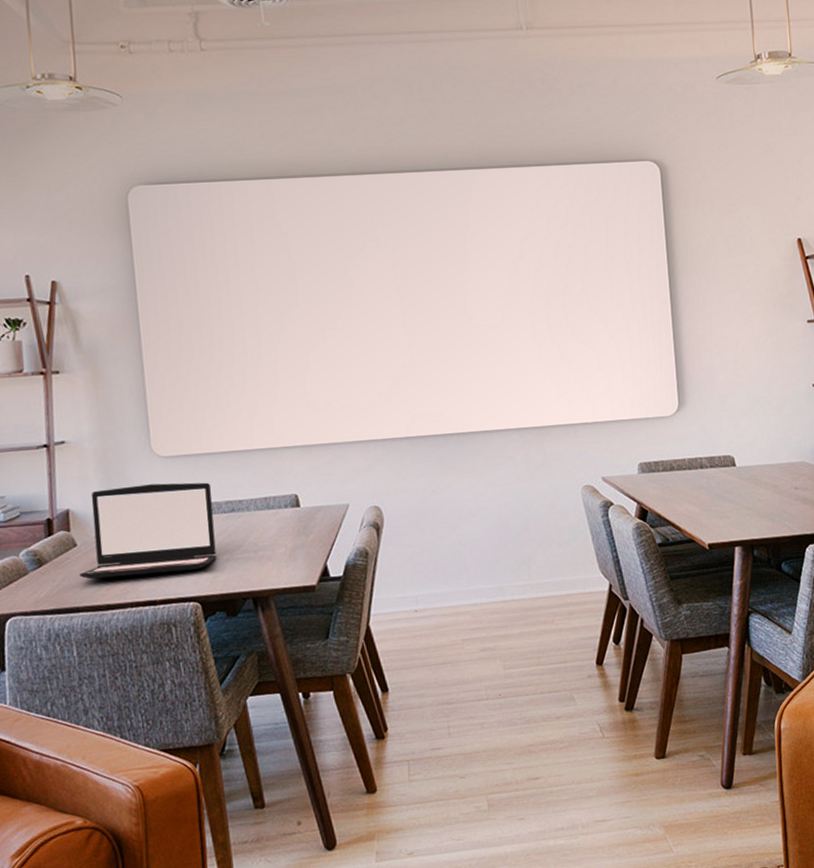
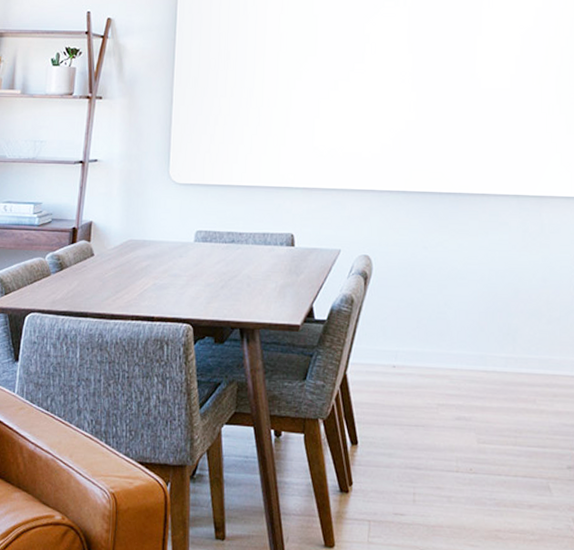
laptop: present [79,482,217,580] -> none [92,207,217,293]

